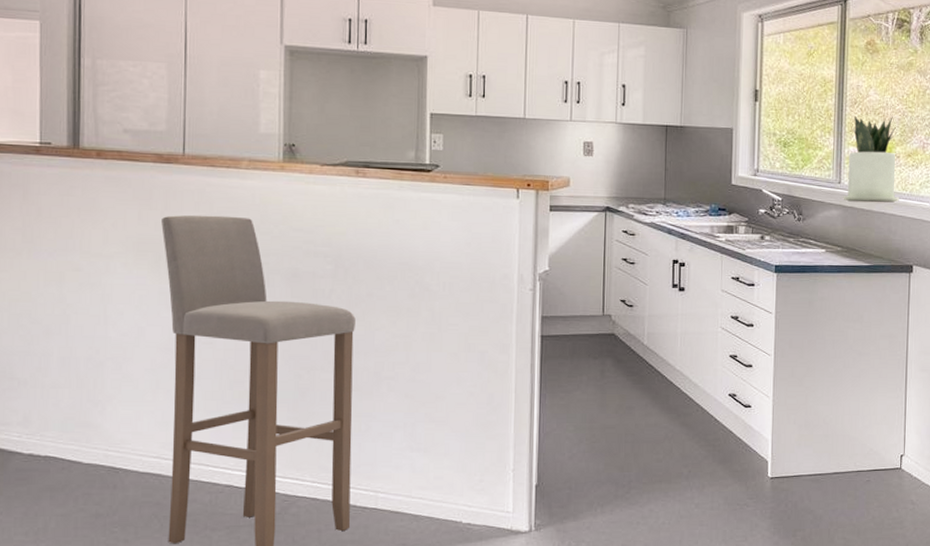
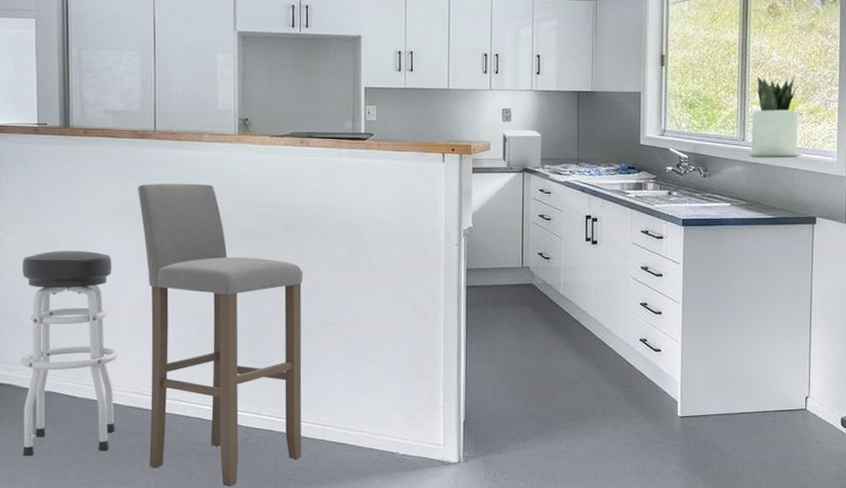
bar stool: none [11,290,132,533] -> present [20,250,118,456]
microwave: none [582,165,626,208] -> present [502,130,541,169]

